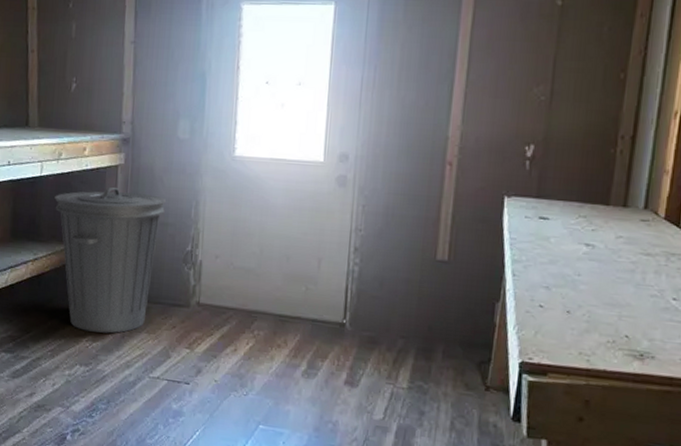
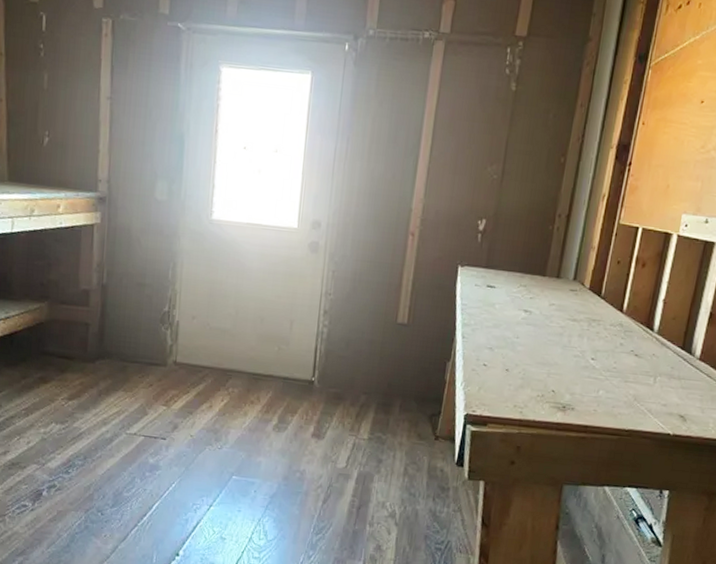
trash can: present [54,187,167,334] -> none [27,246,144,392]

